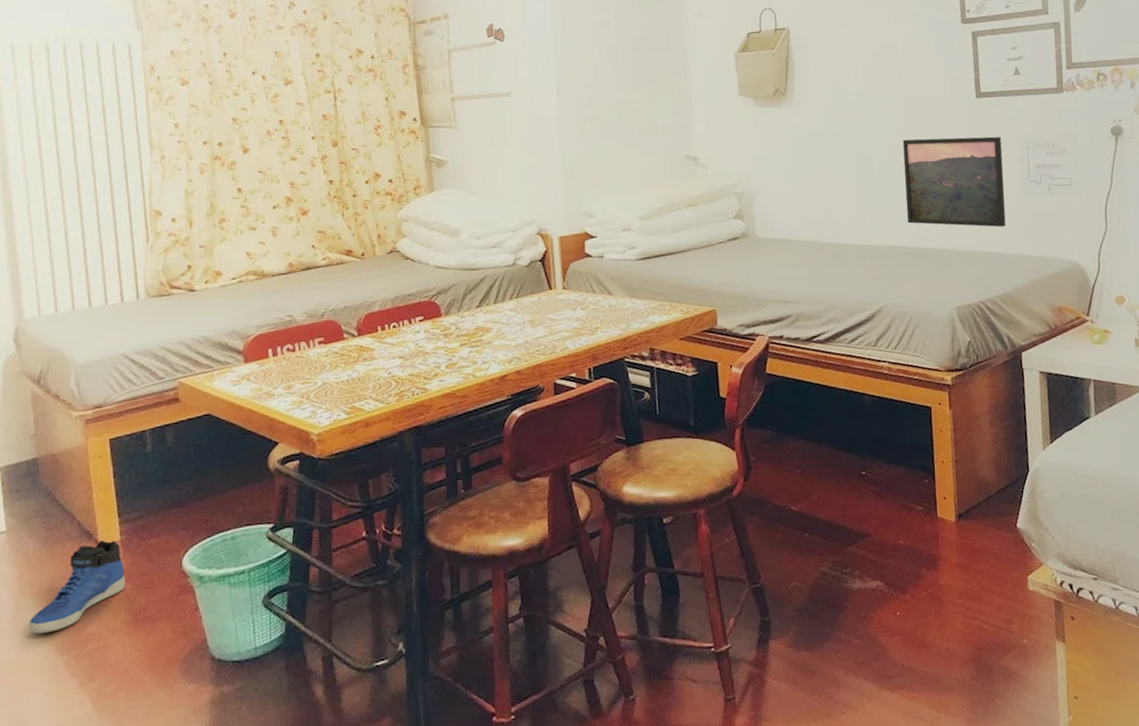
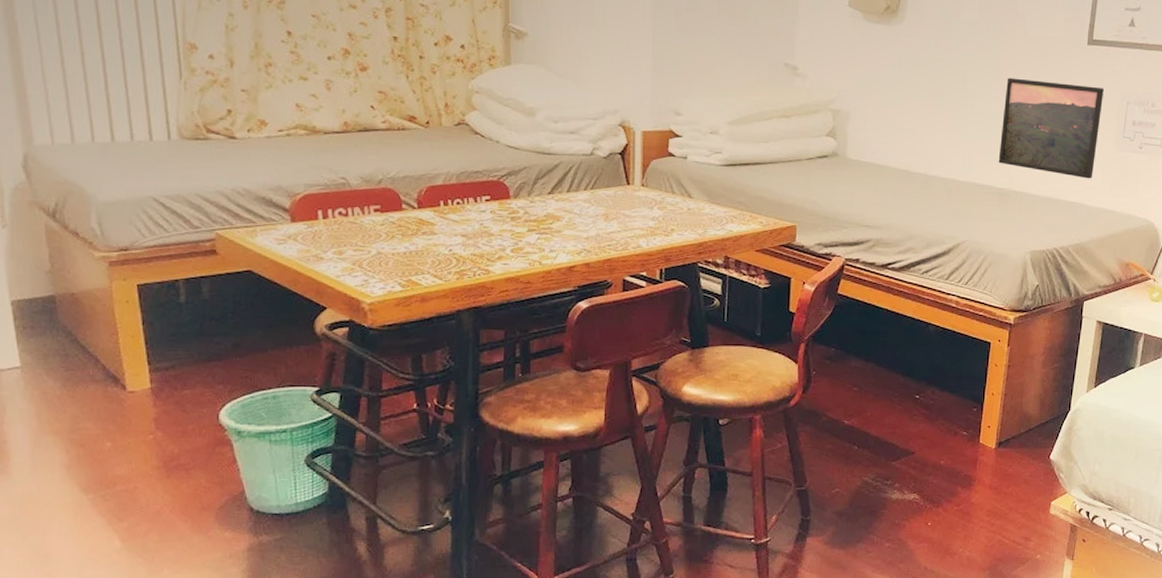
sneaker: present [29,540,126,634] -> none [49,386,157,471]

